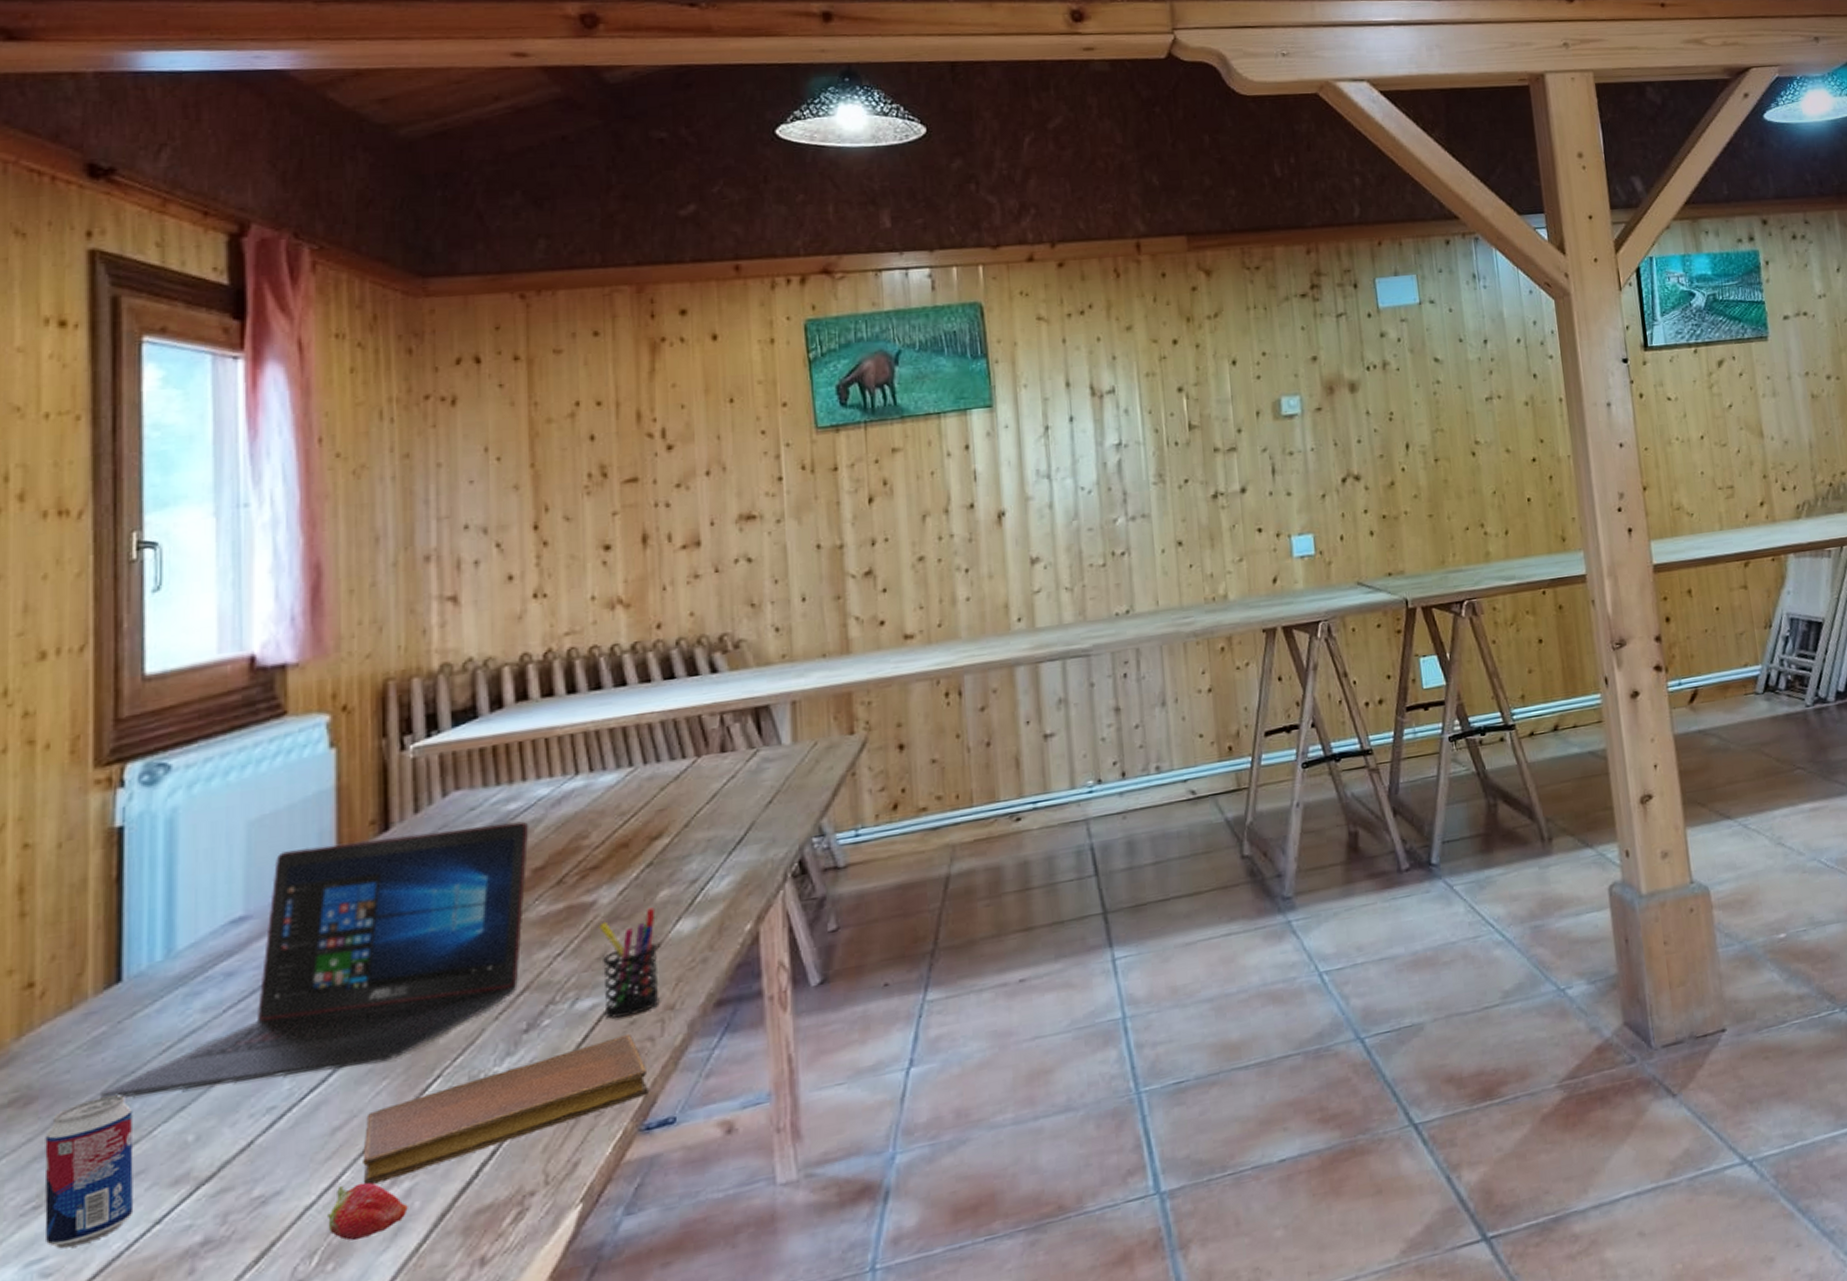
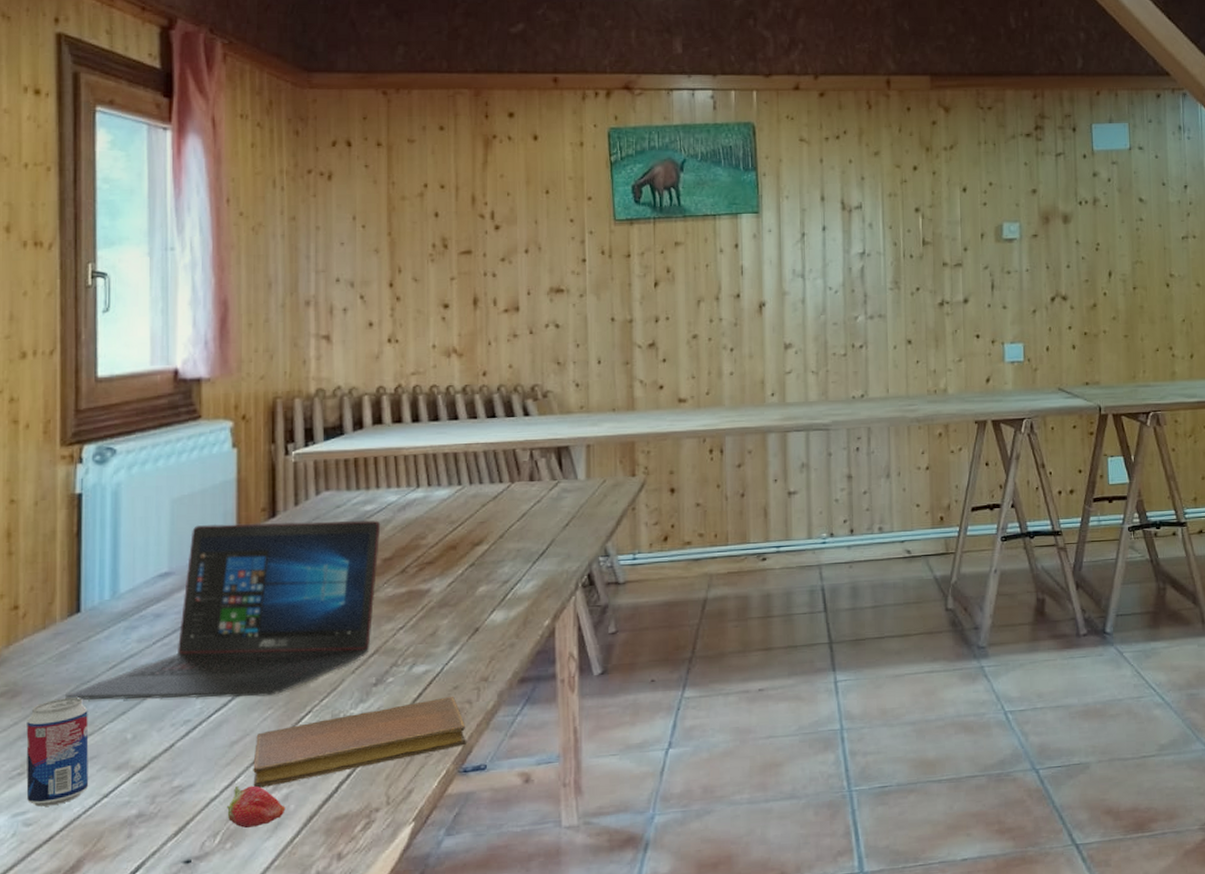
pen holder: present [599,907,660,1019] -> none [432,599,477,683]

